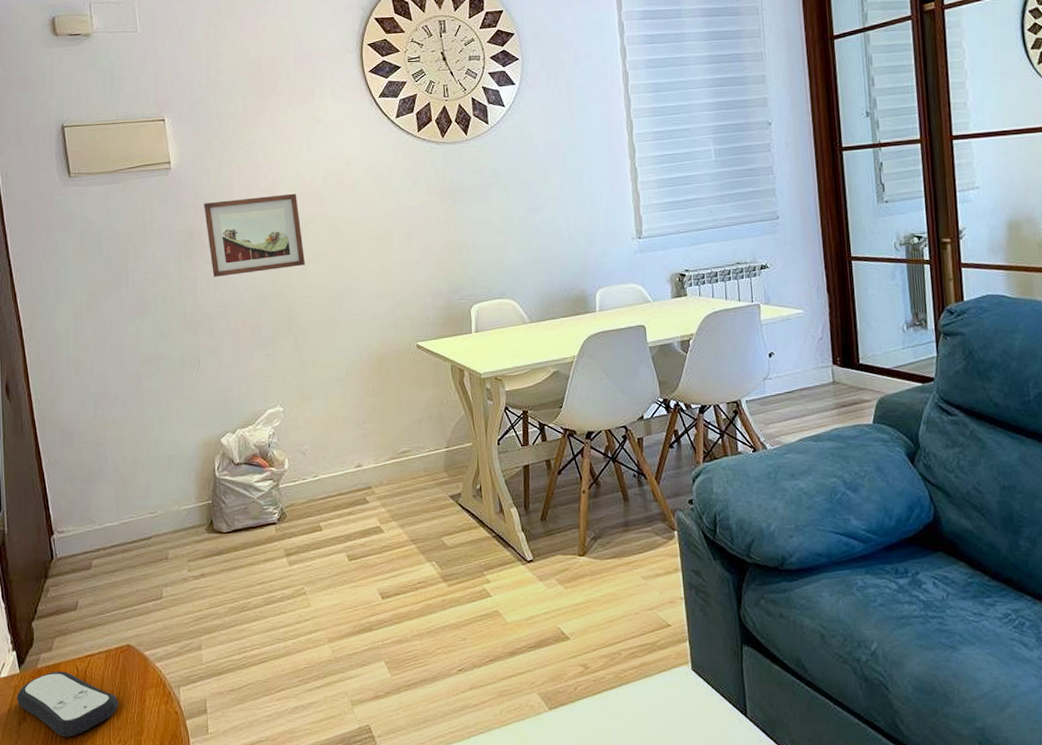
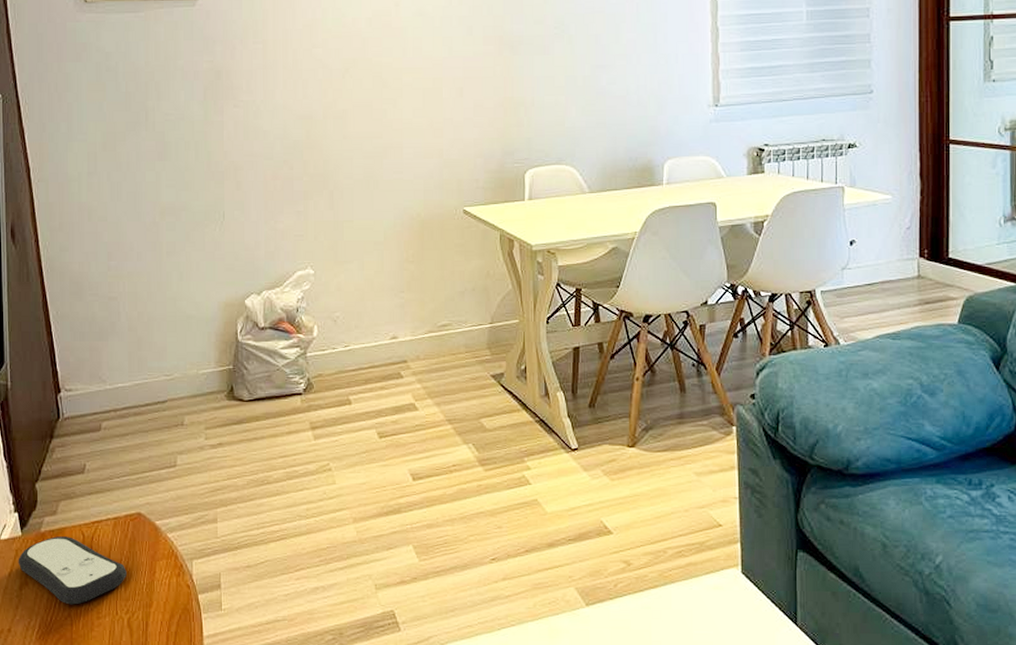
wall art: present [204,193,305,277] -> none [234,34,344,123]

